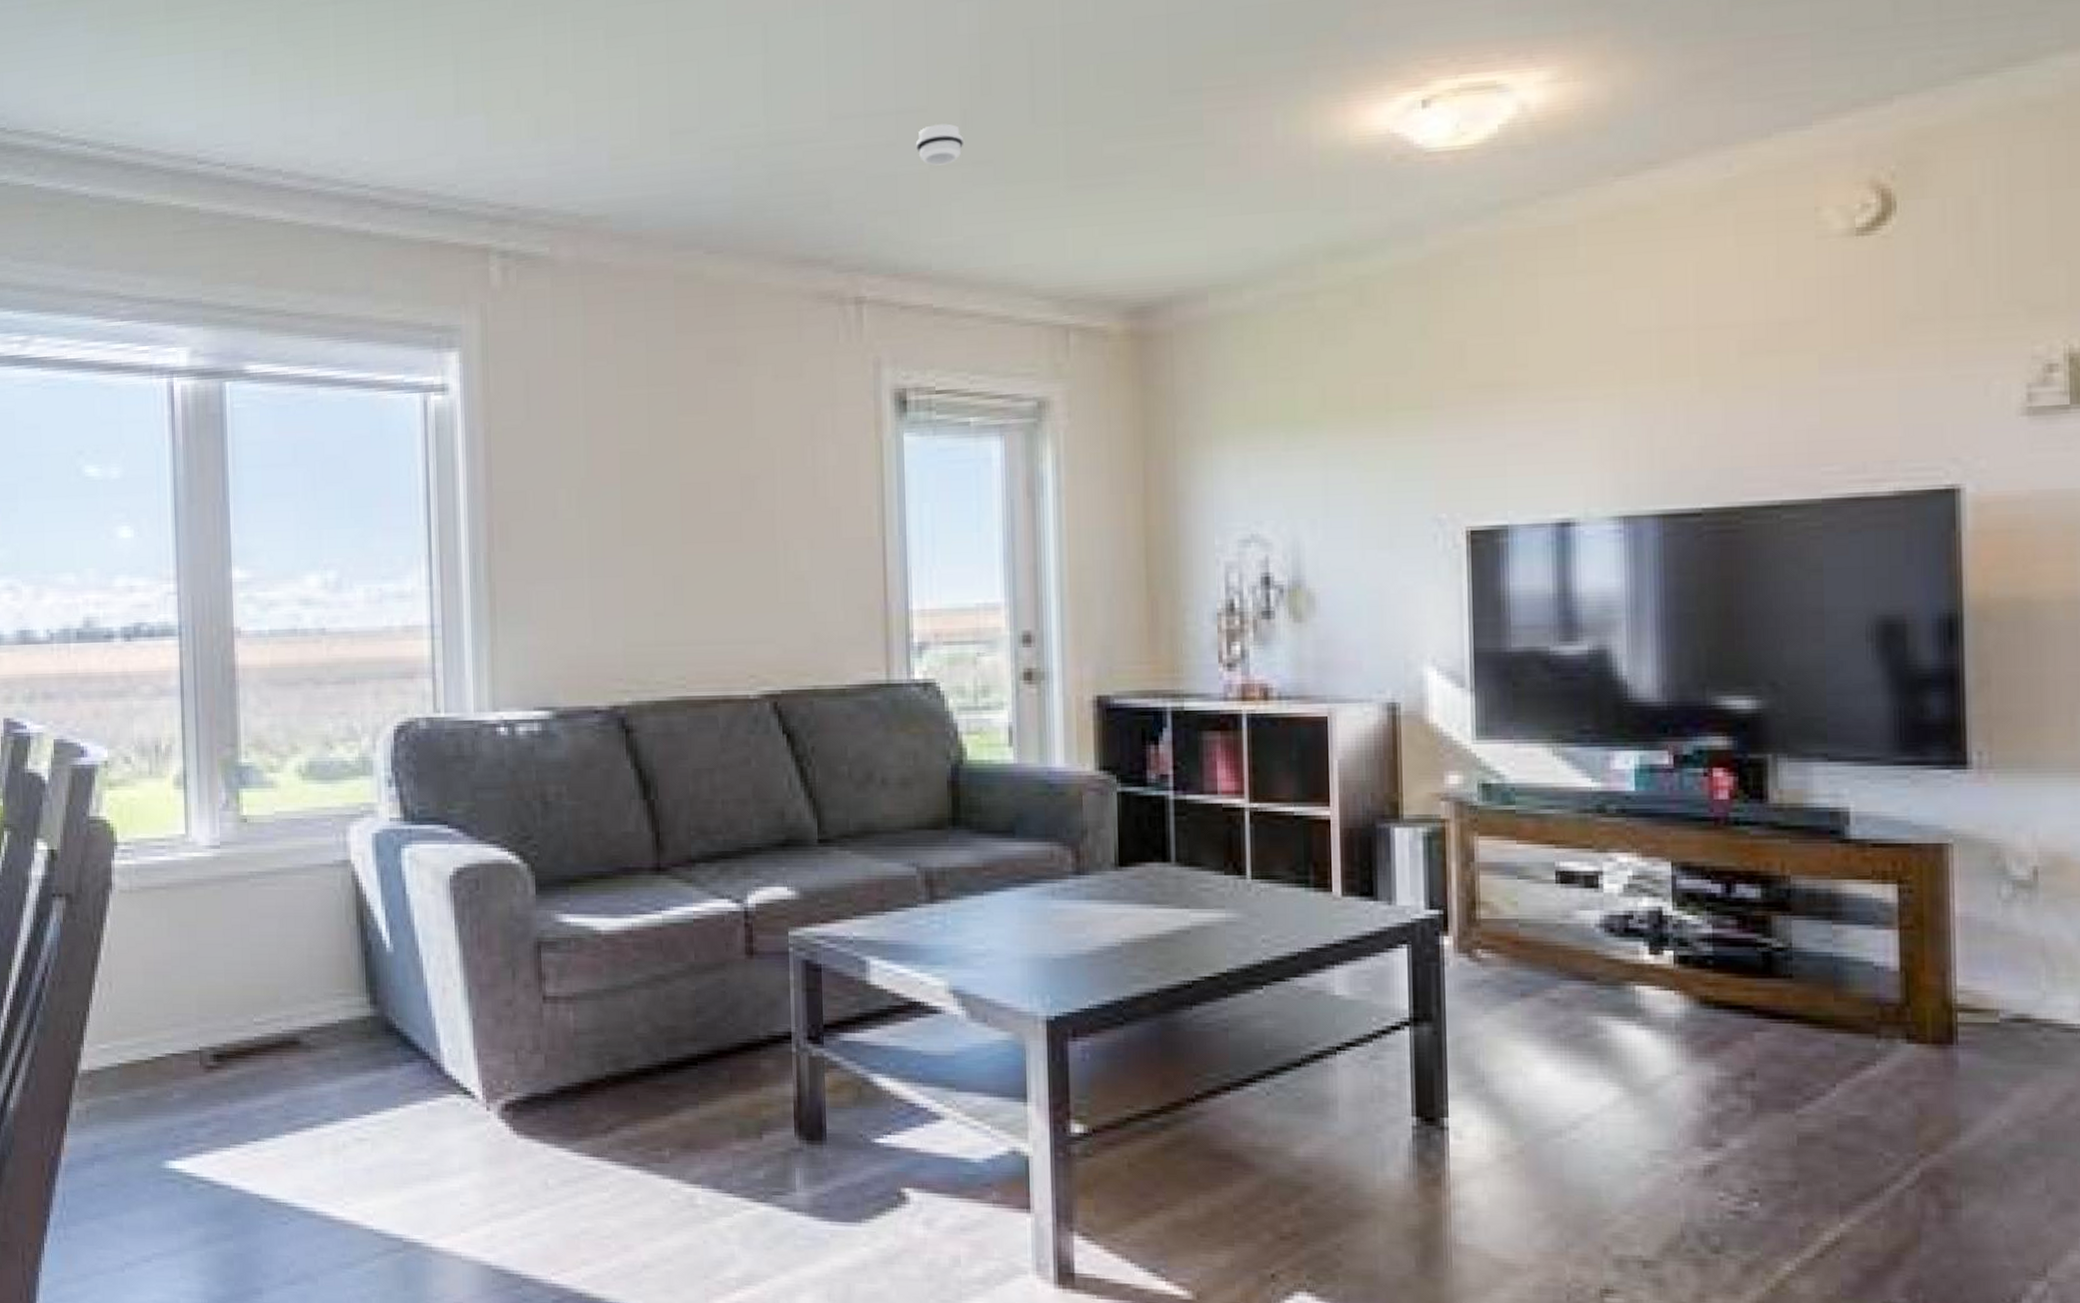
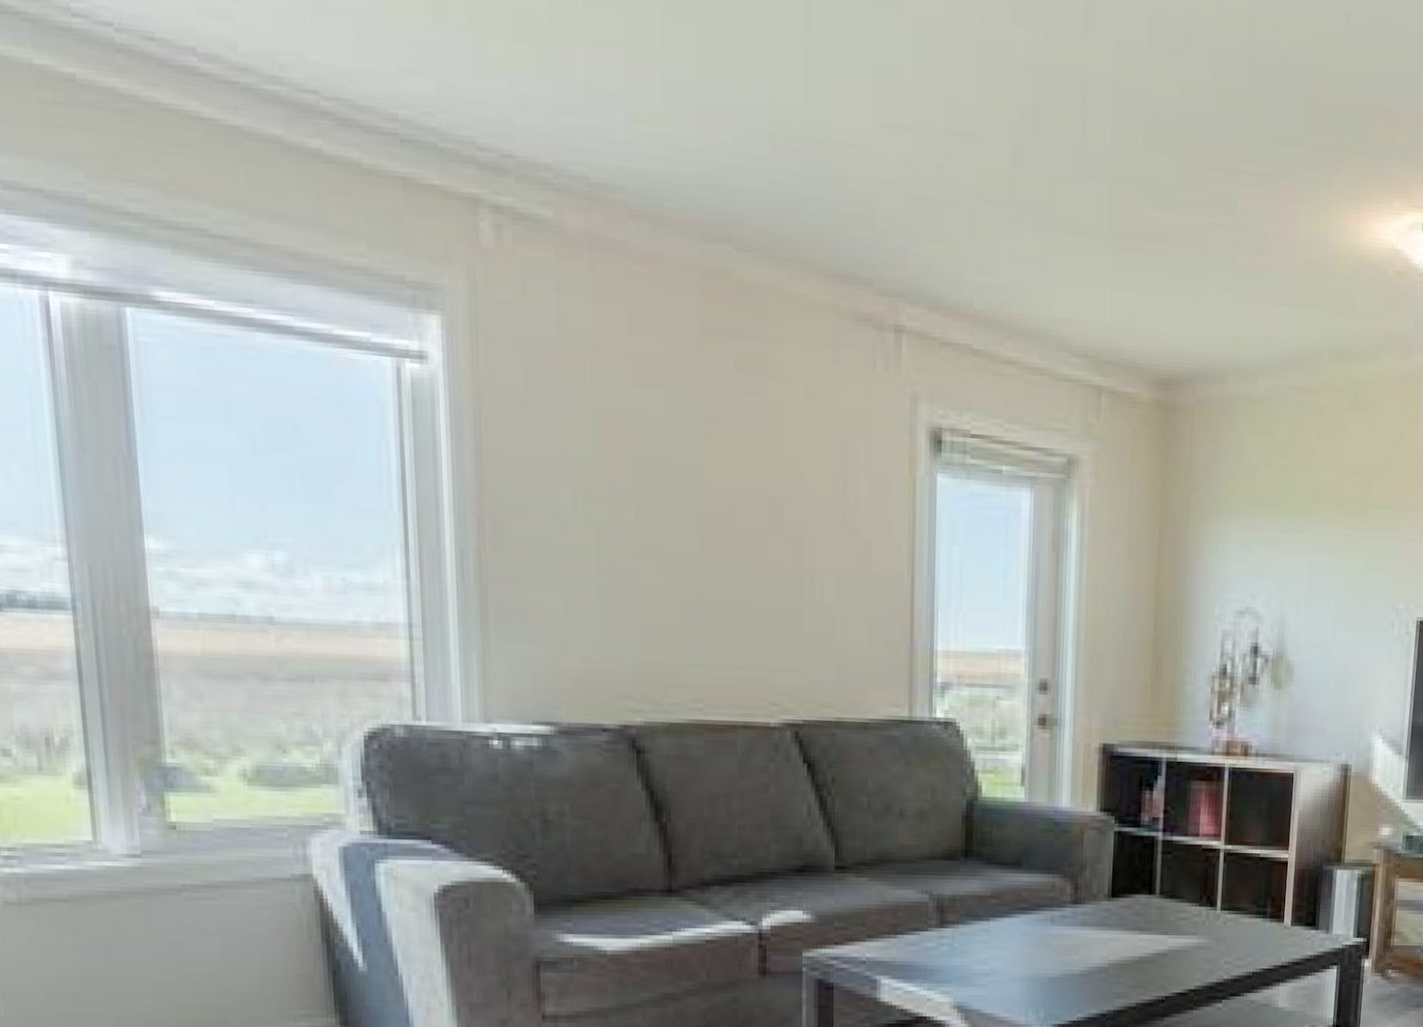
smoke detector: present [916,123,965,166] -> none [965,153,1013,200]

